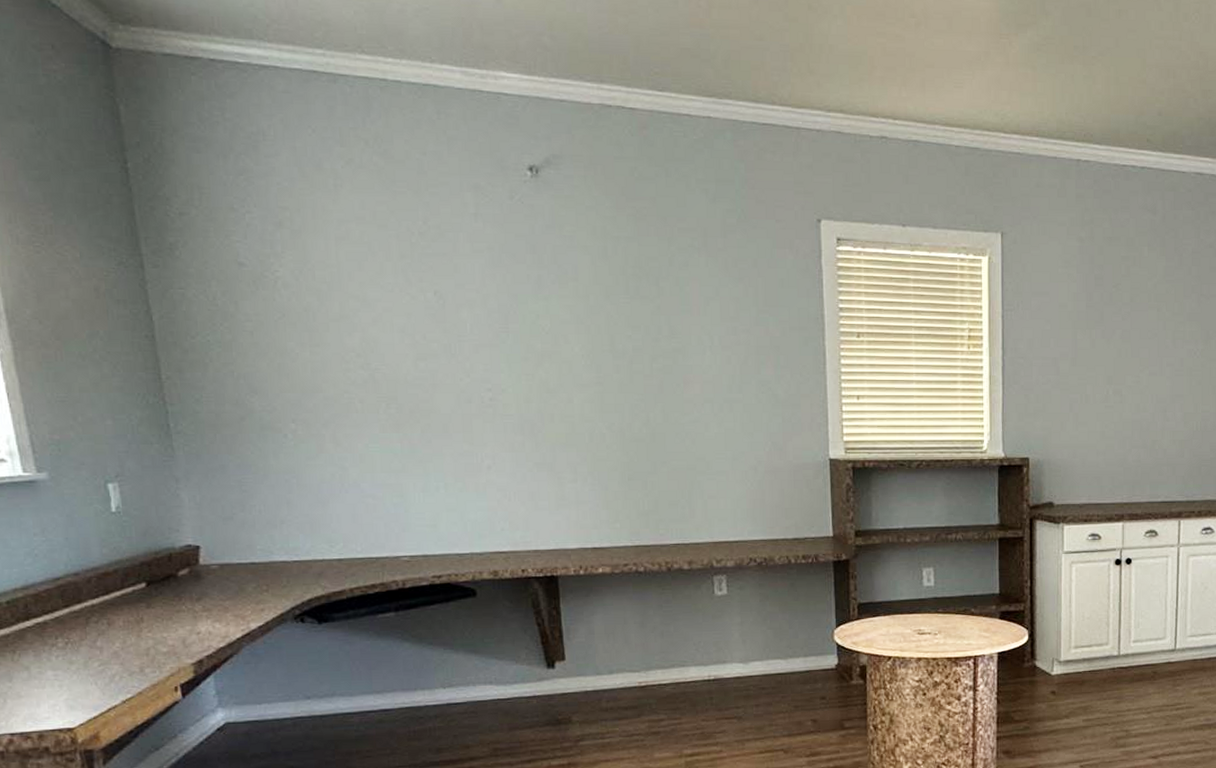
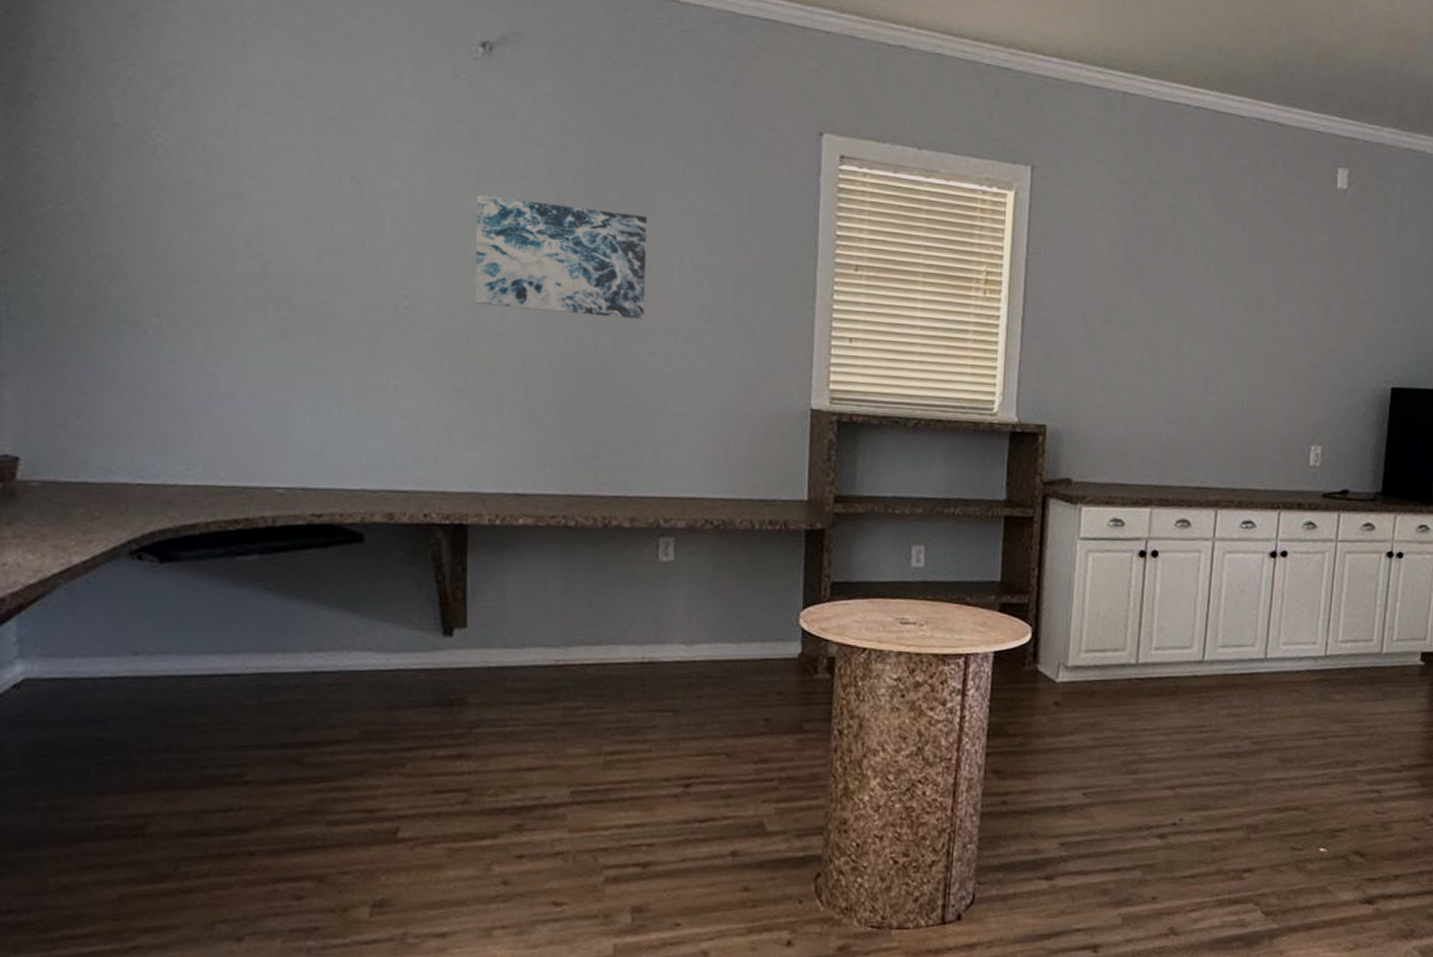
wall art: none [537,298,685,394] -> present [474,194,648,320]

